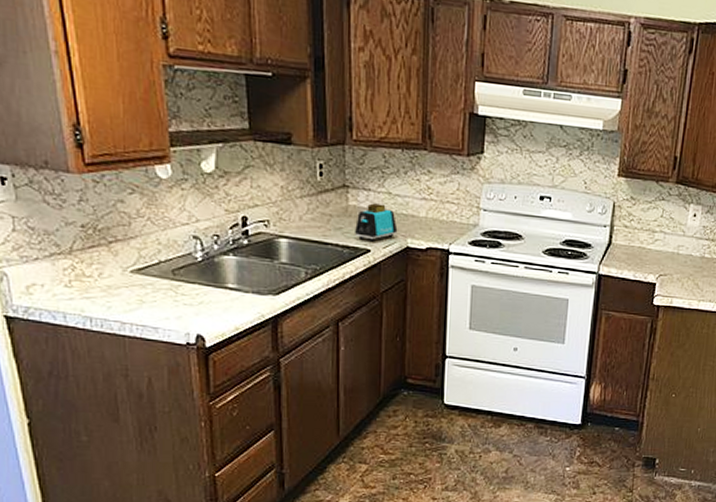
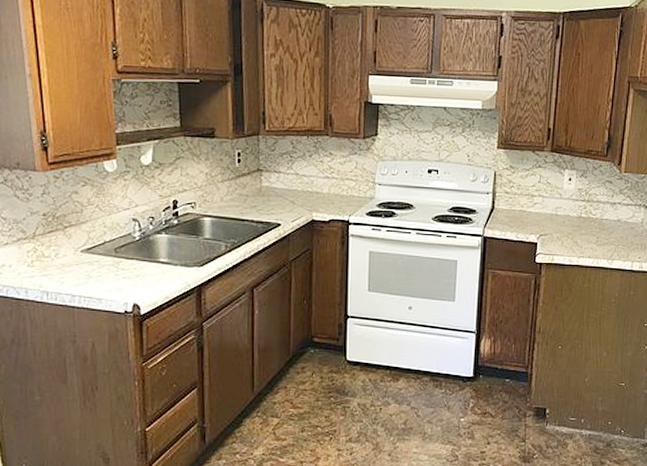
toaster: present [355,203,398,242] -> none [268,183,304,217]

